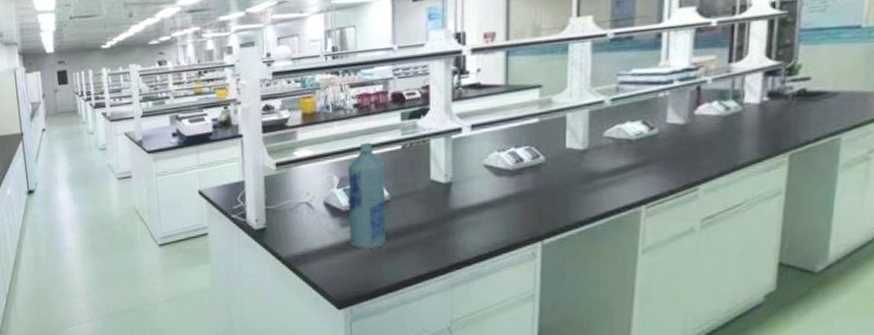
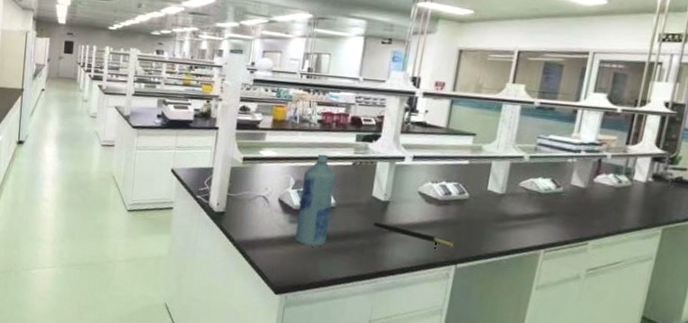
notepad: none [437,208,536,228] -> present [373,222,454,250]

